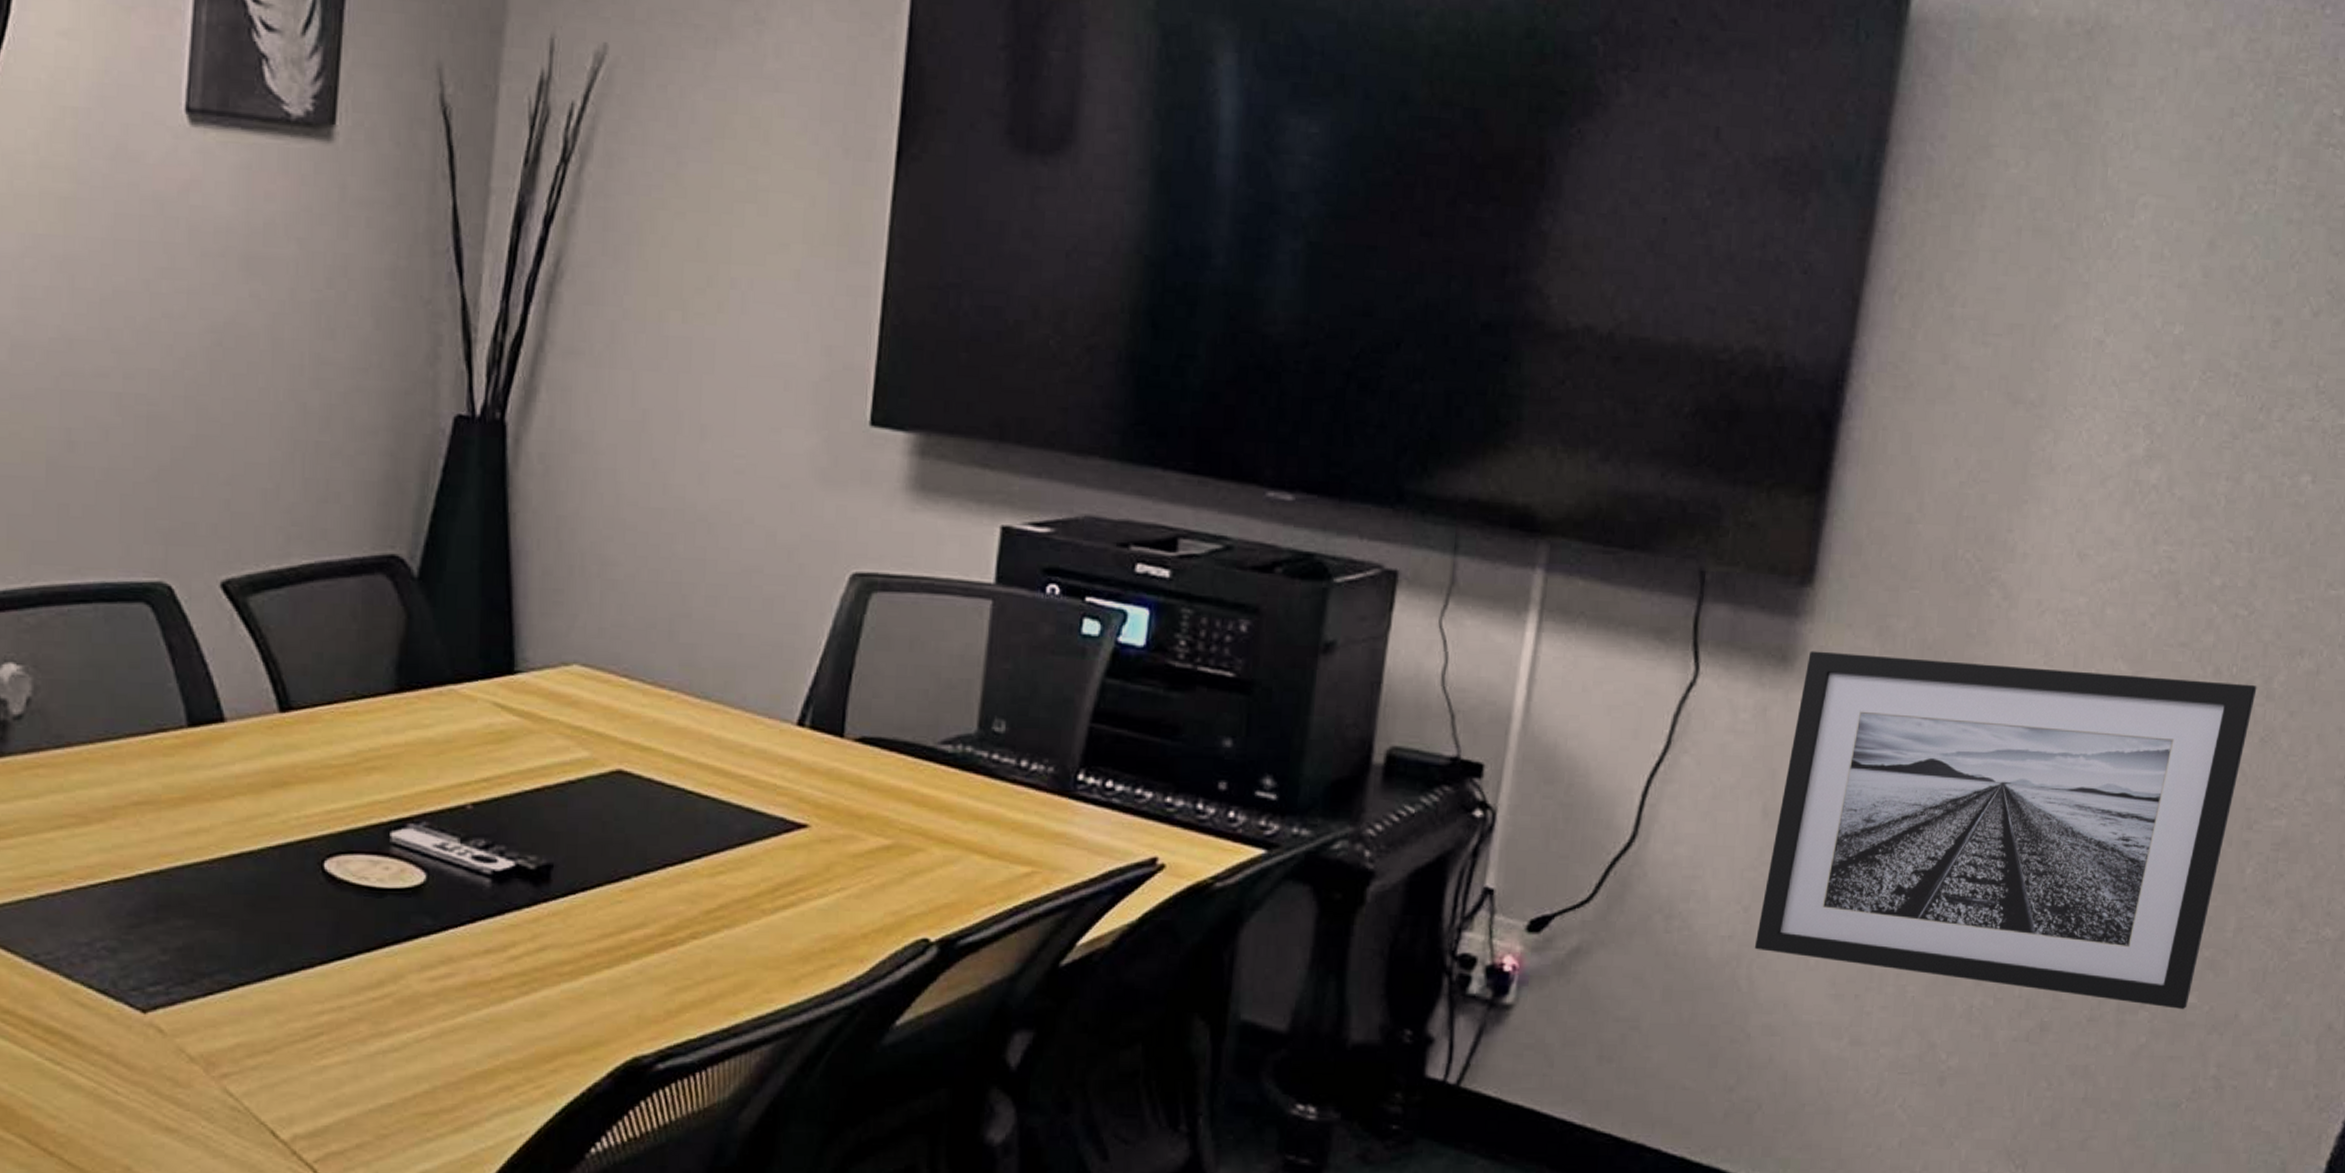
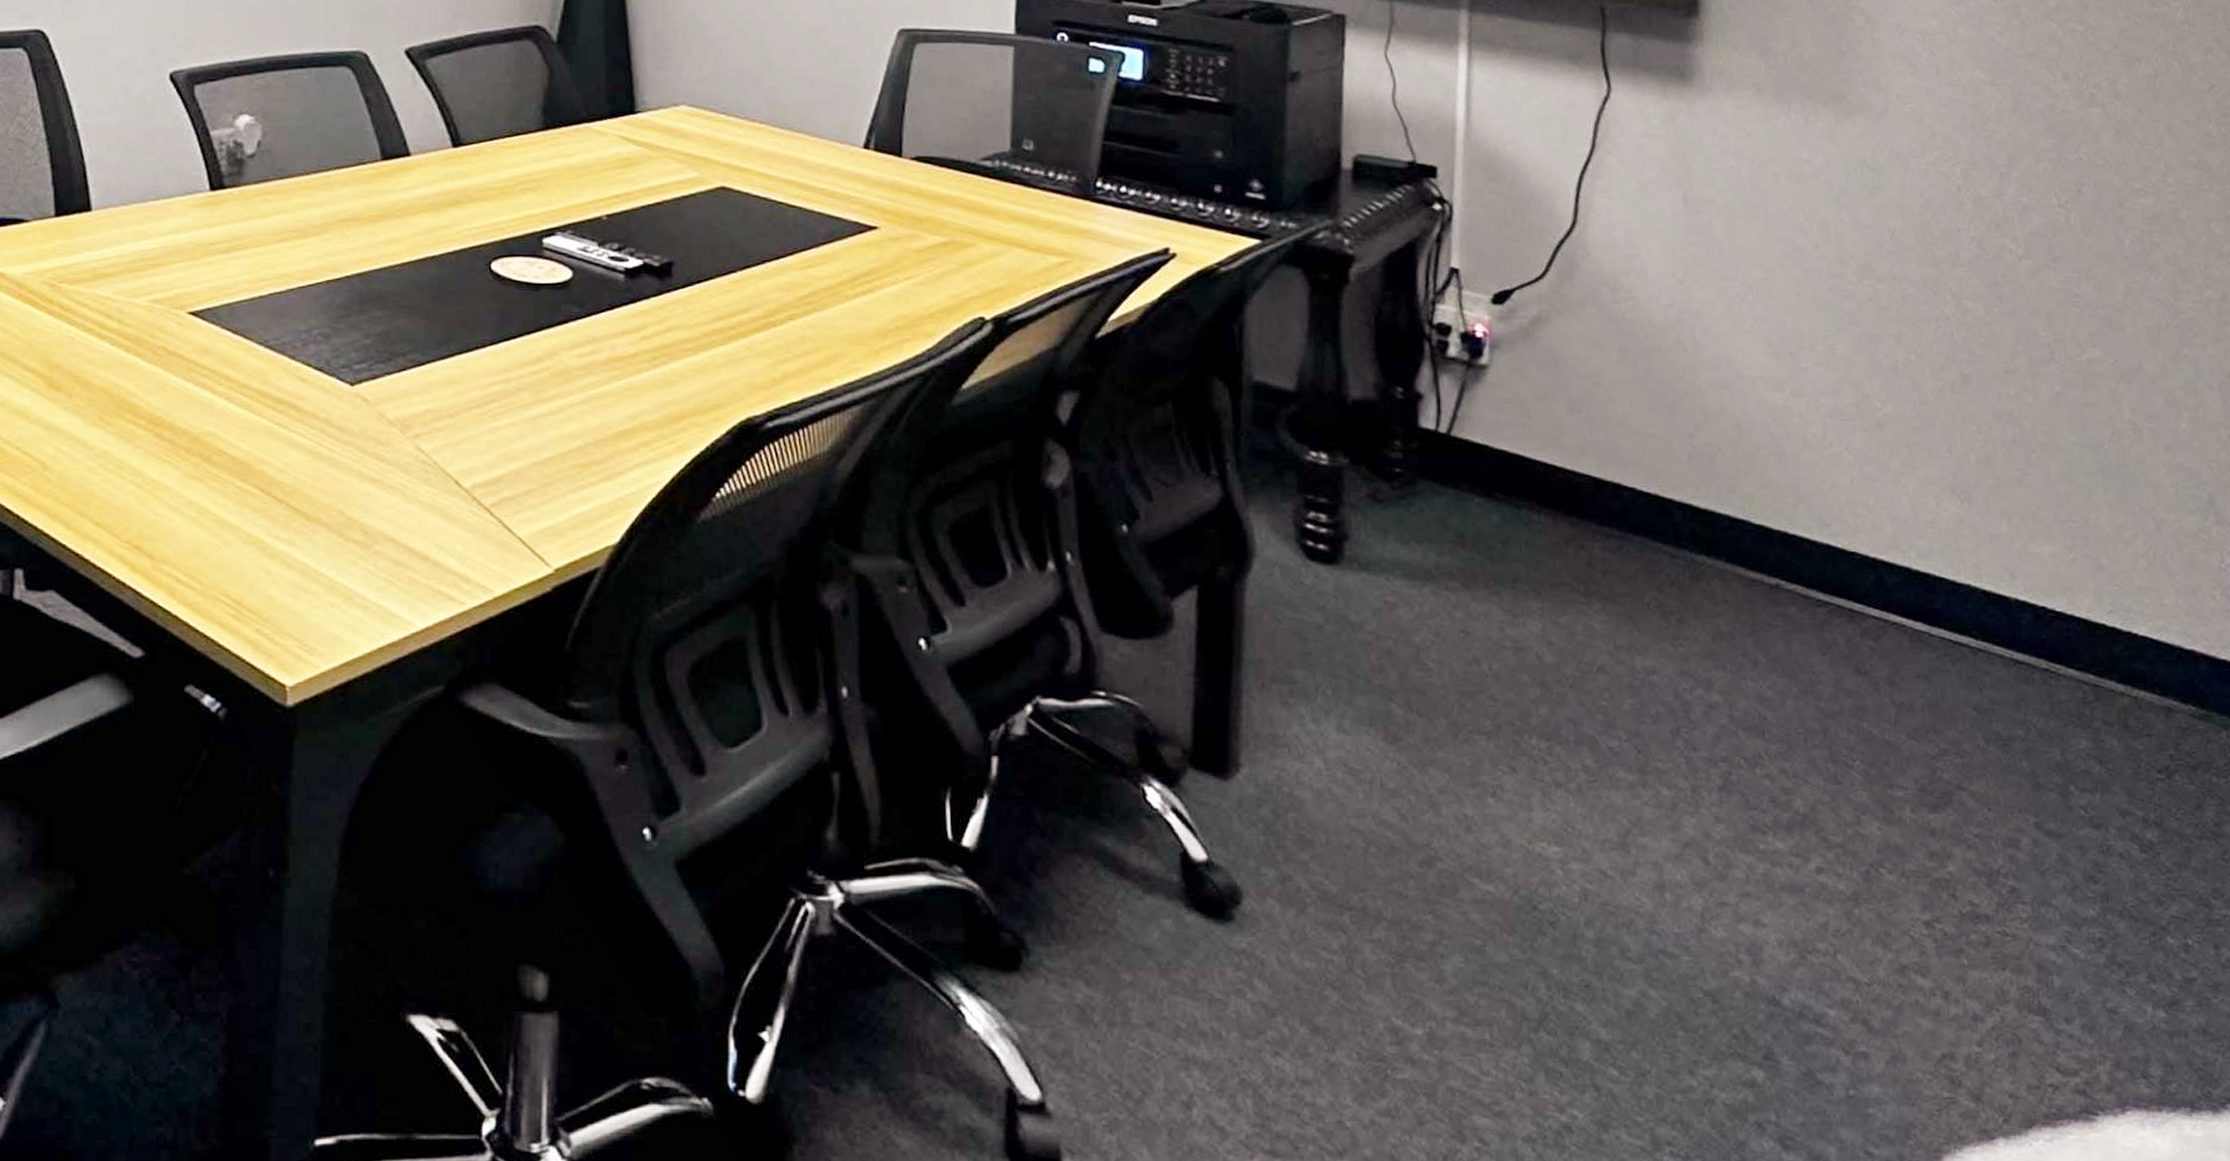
wall art: present [1754,651,2257,1010] -> none [1693,69,2105,362]

